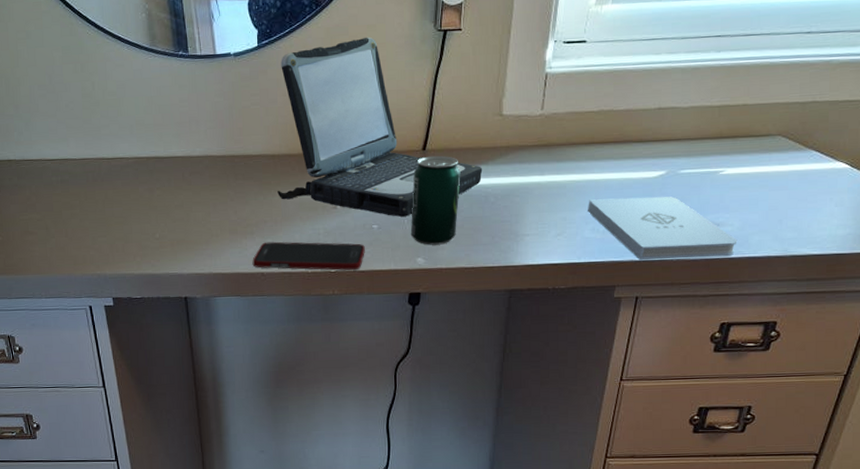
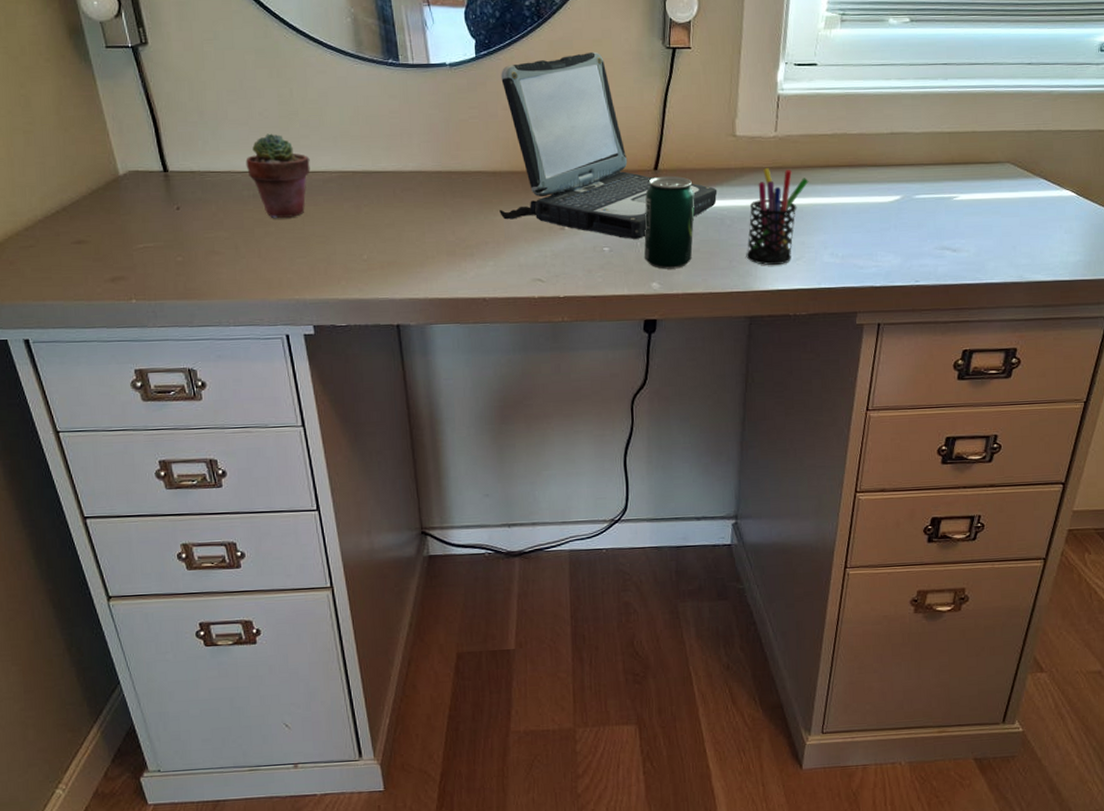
potted succulent: none [54,124,110,201] -> present [245,133,310,218]
cell phone: present [252,241,365,270] -> none [473,264,596,296]
pen holder: none [508,146,573,241] -> present [746,168,809,265]
notepad: present [588,196,737,260] -> none [826,221,974,286]

